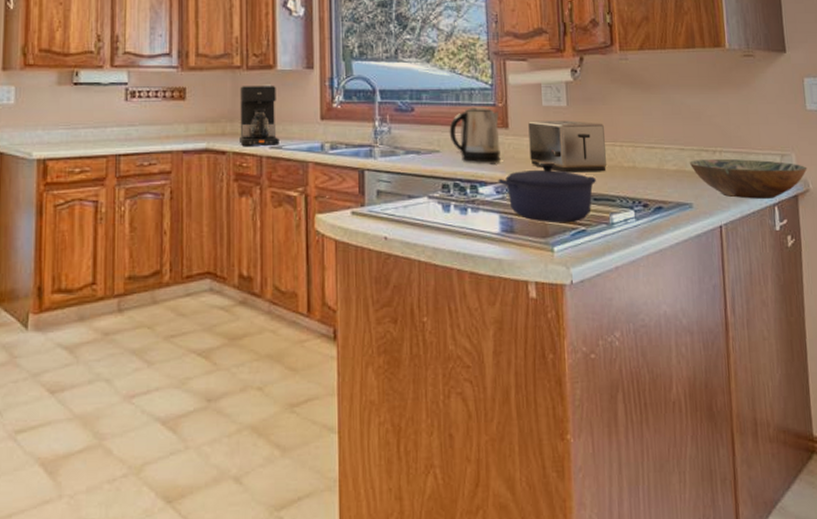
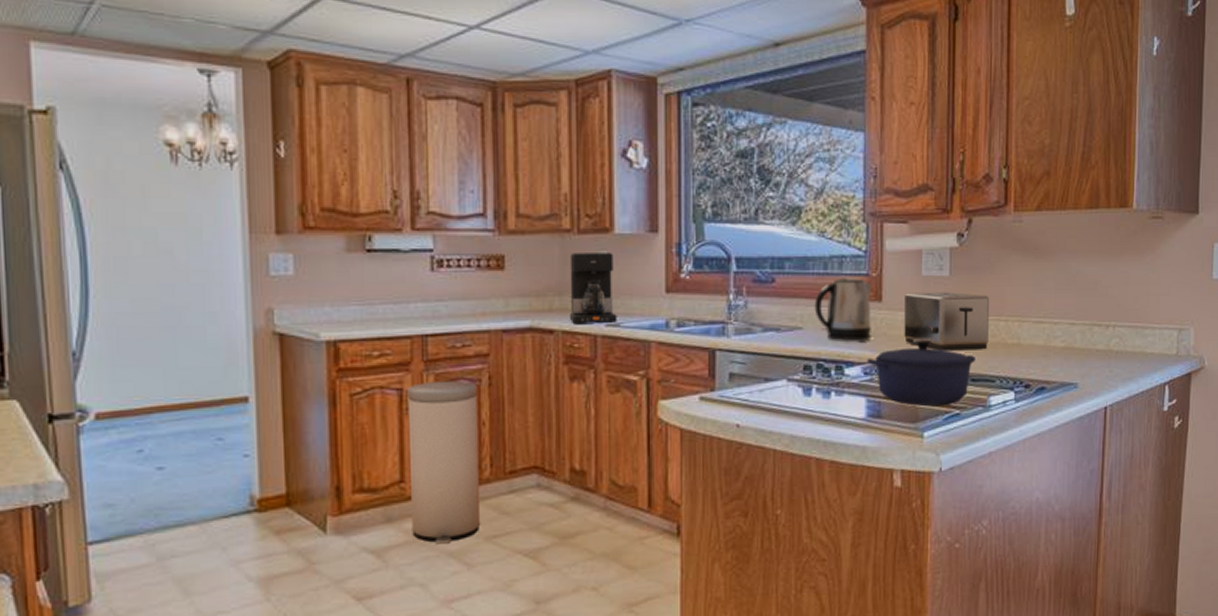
pedal bin: none [100,194,161,342] -> present [407,380,481,544]
bowl: present [689,158,808,200] -> none [1079,333,1205,379]

